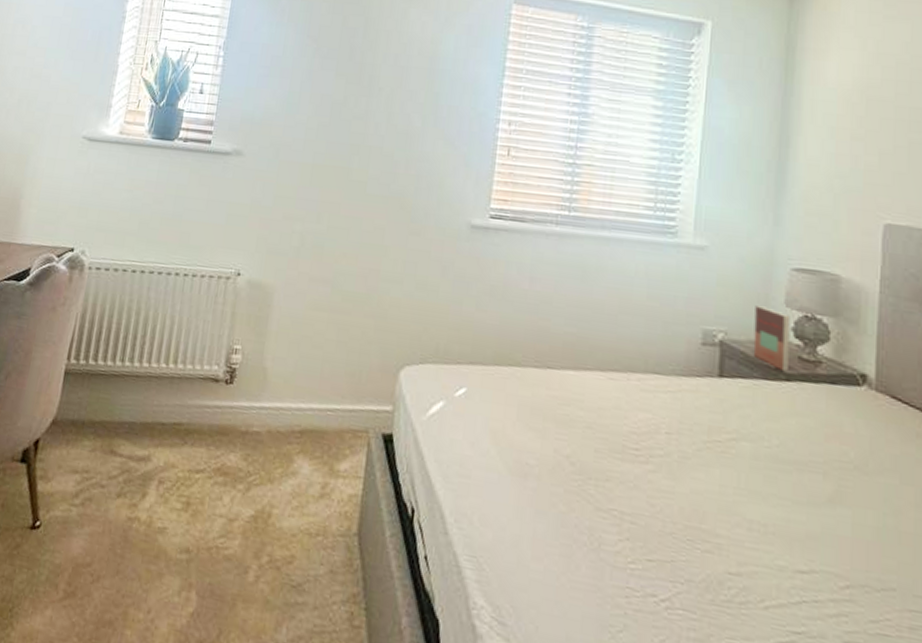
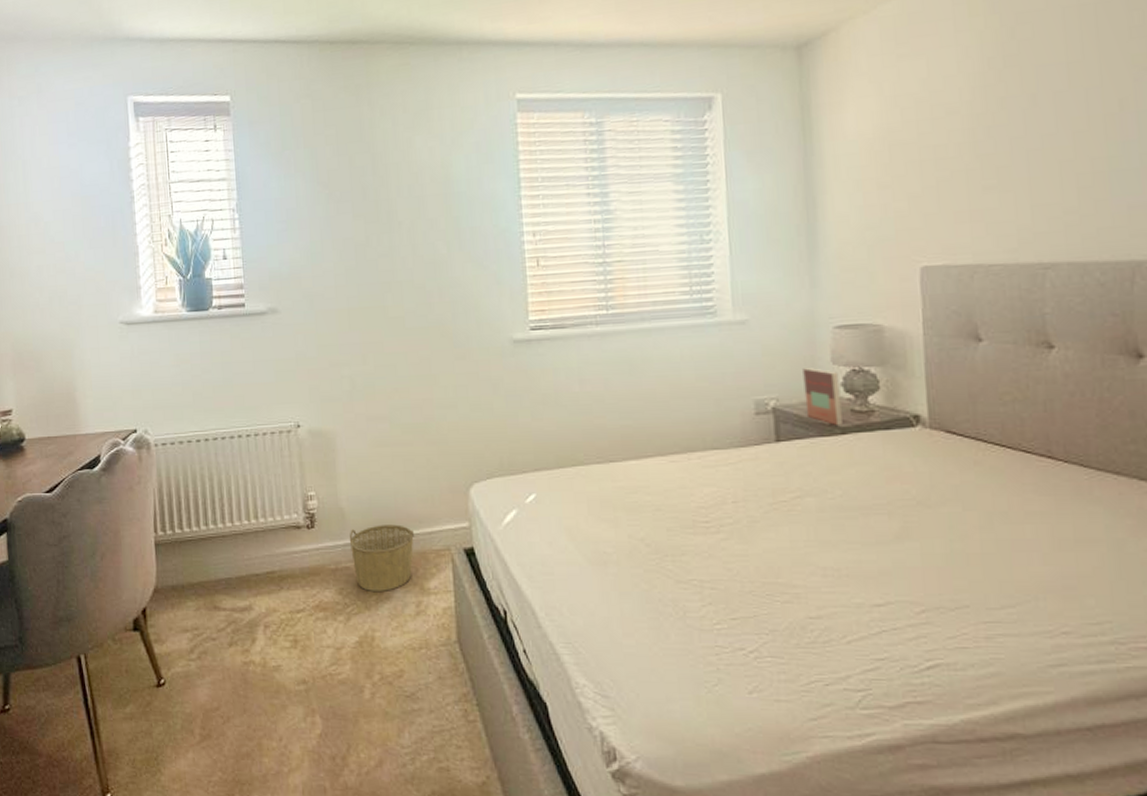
basket: none [264,392,334,466] -> present [349,524,414,591]

